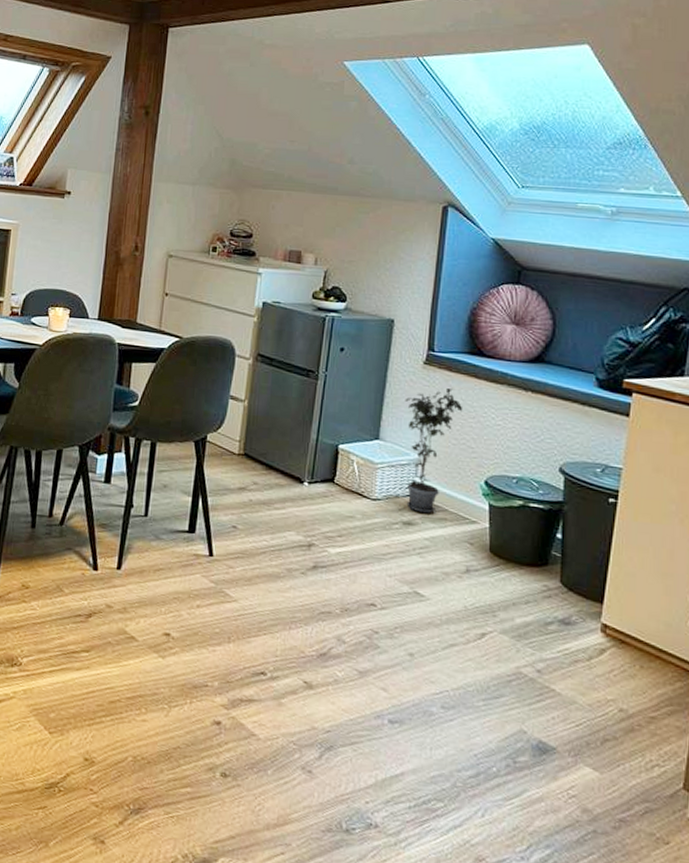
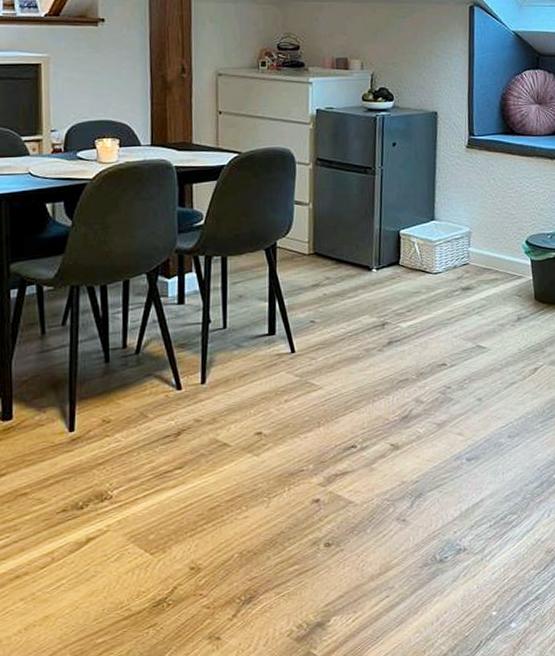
potted plant: present [405,388,463,514] -> none [453,166,503,278]

